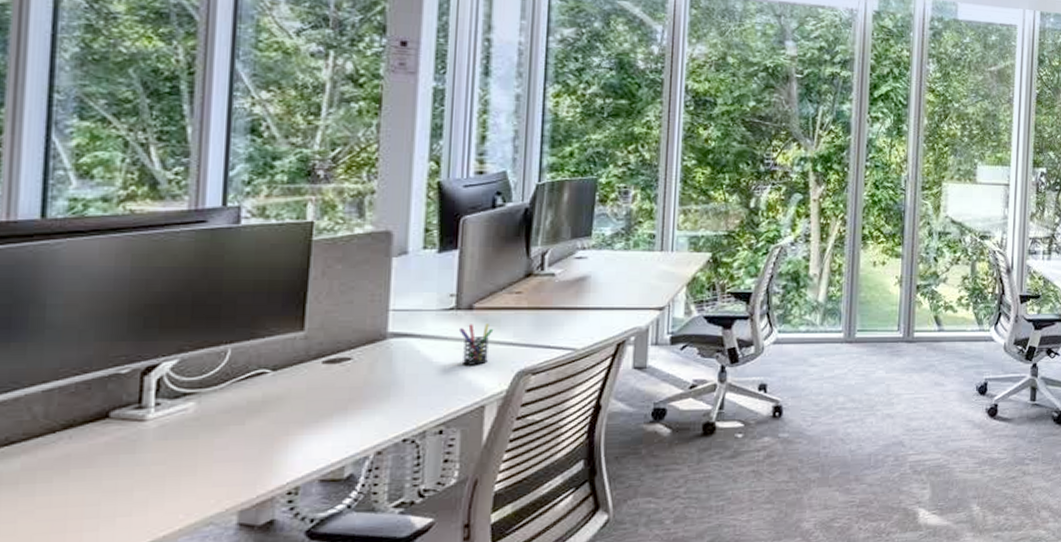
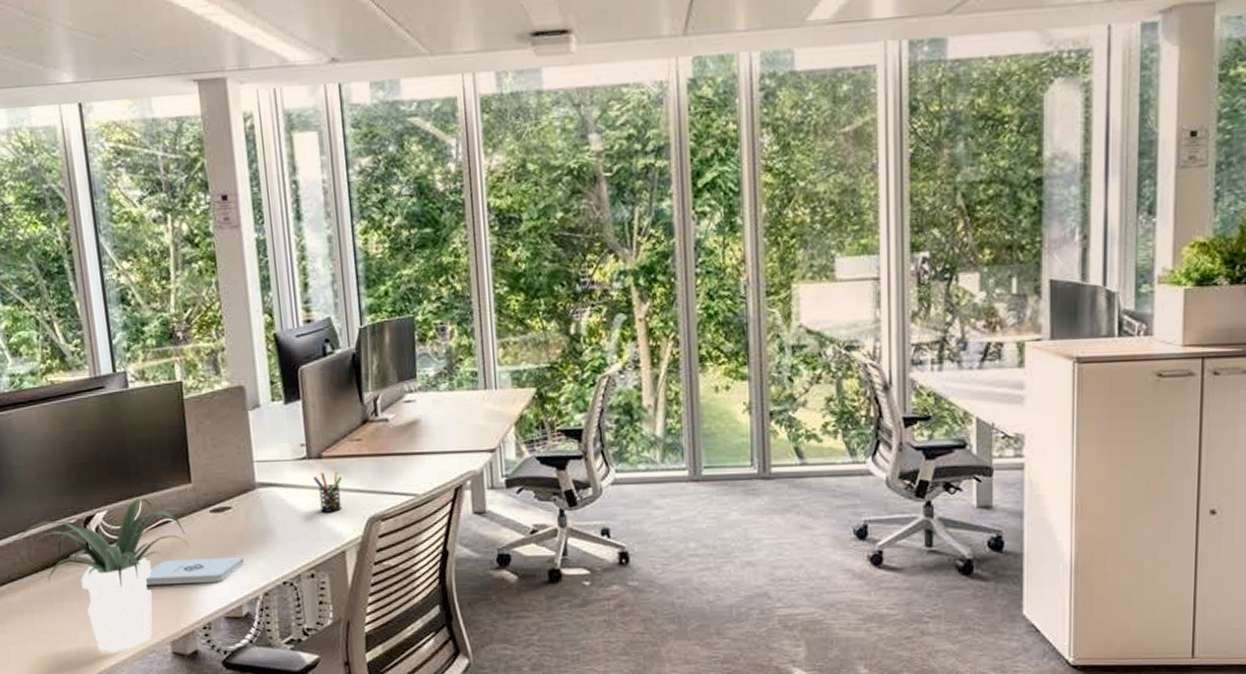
potted plant: none [22,346,298,527] -> present [12,498,193,652]
notepad: none [216,413,358,446] -> present [145,557,245,586]

